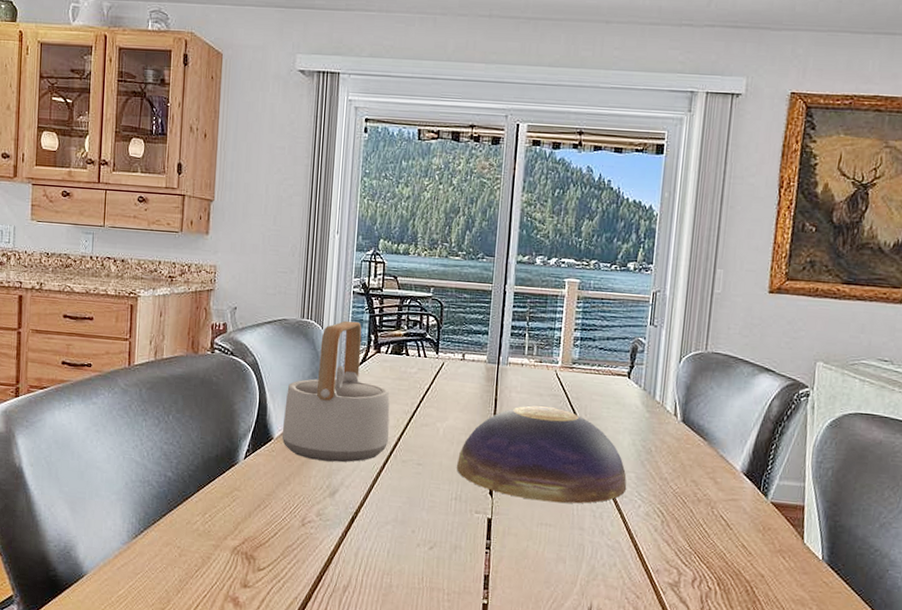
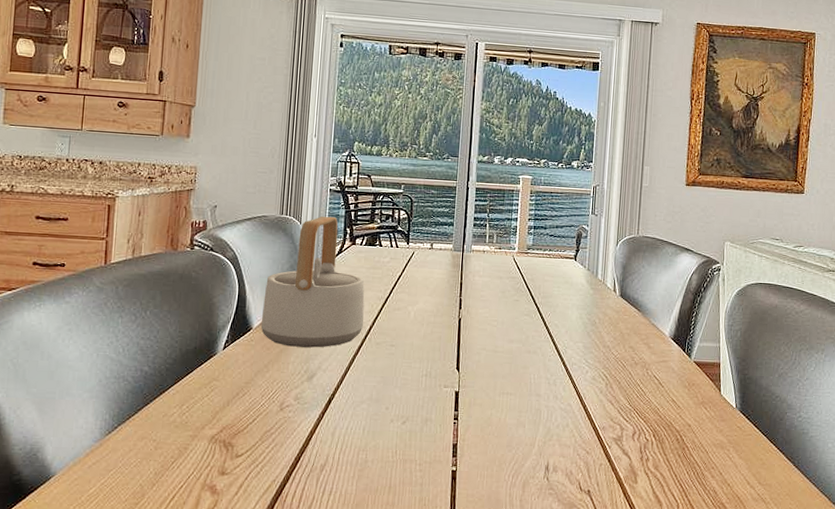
decorative bowl: present [457,405,627,504] -> none [427,287,576,374]

